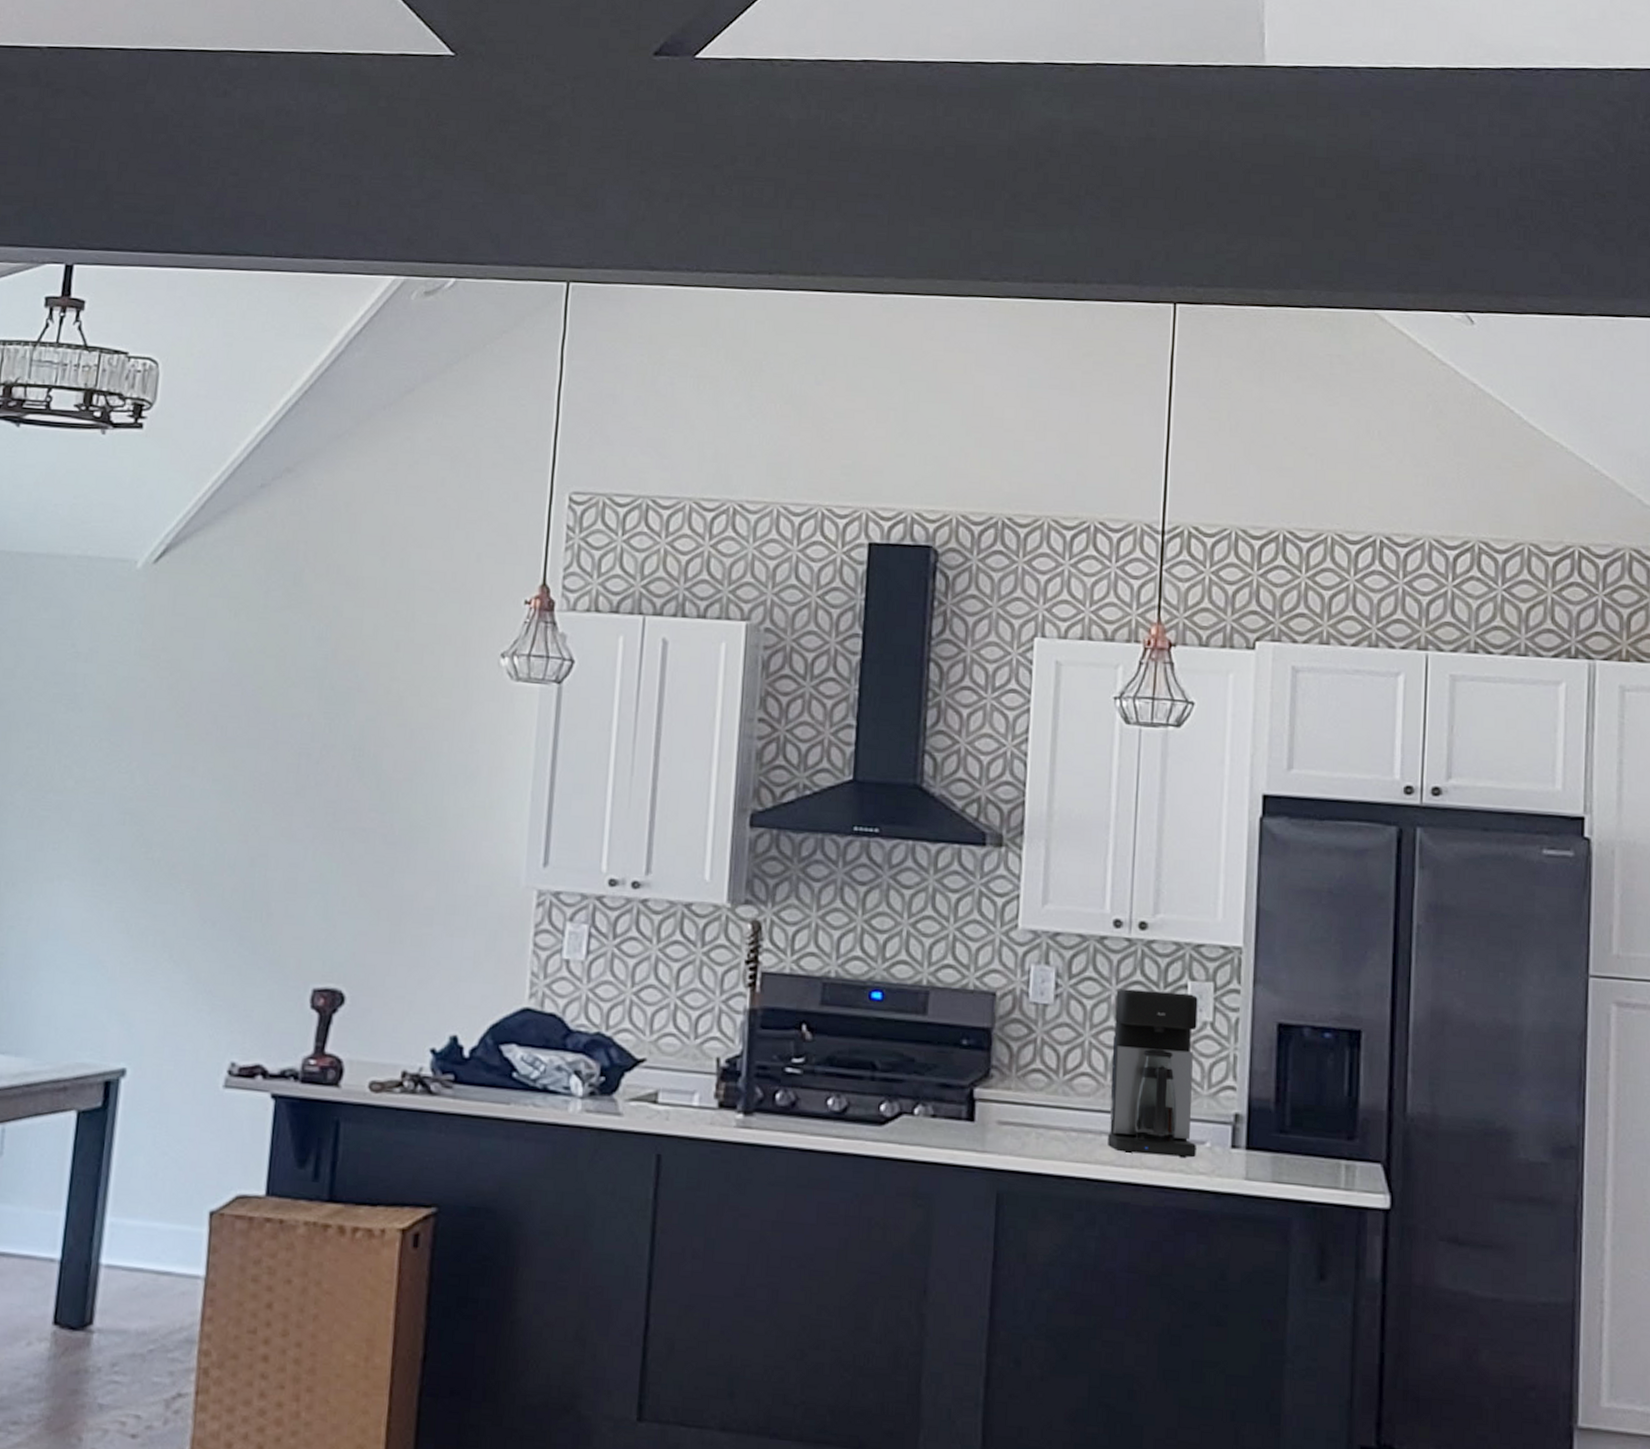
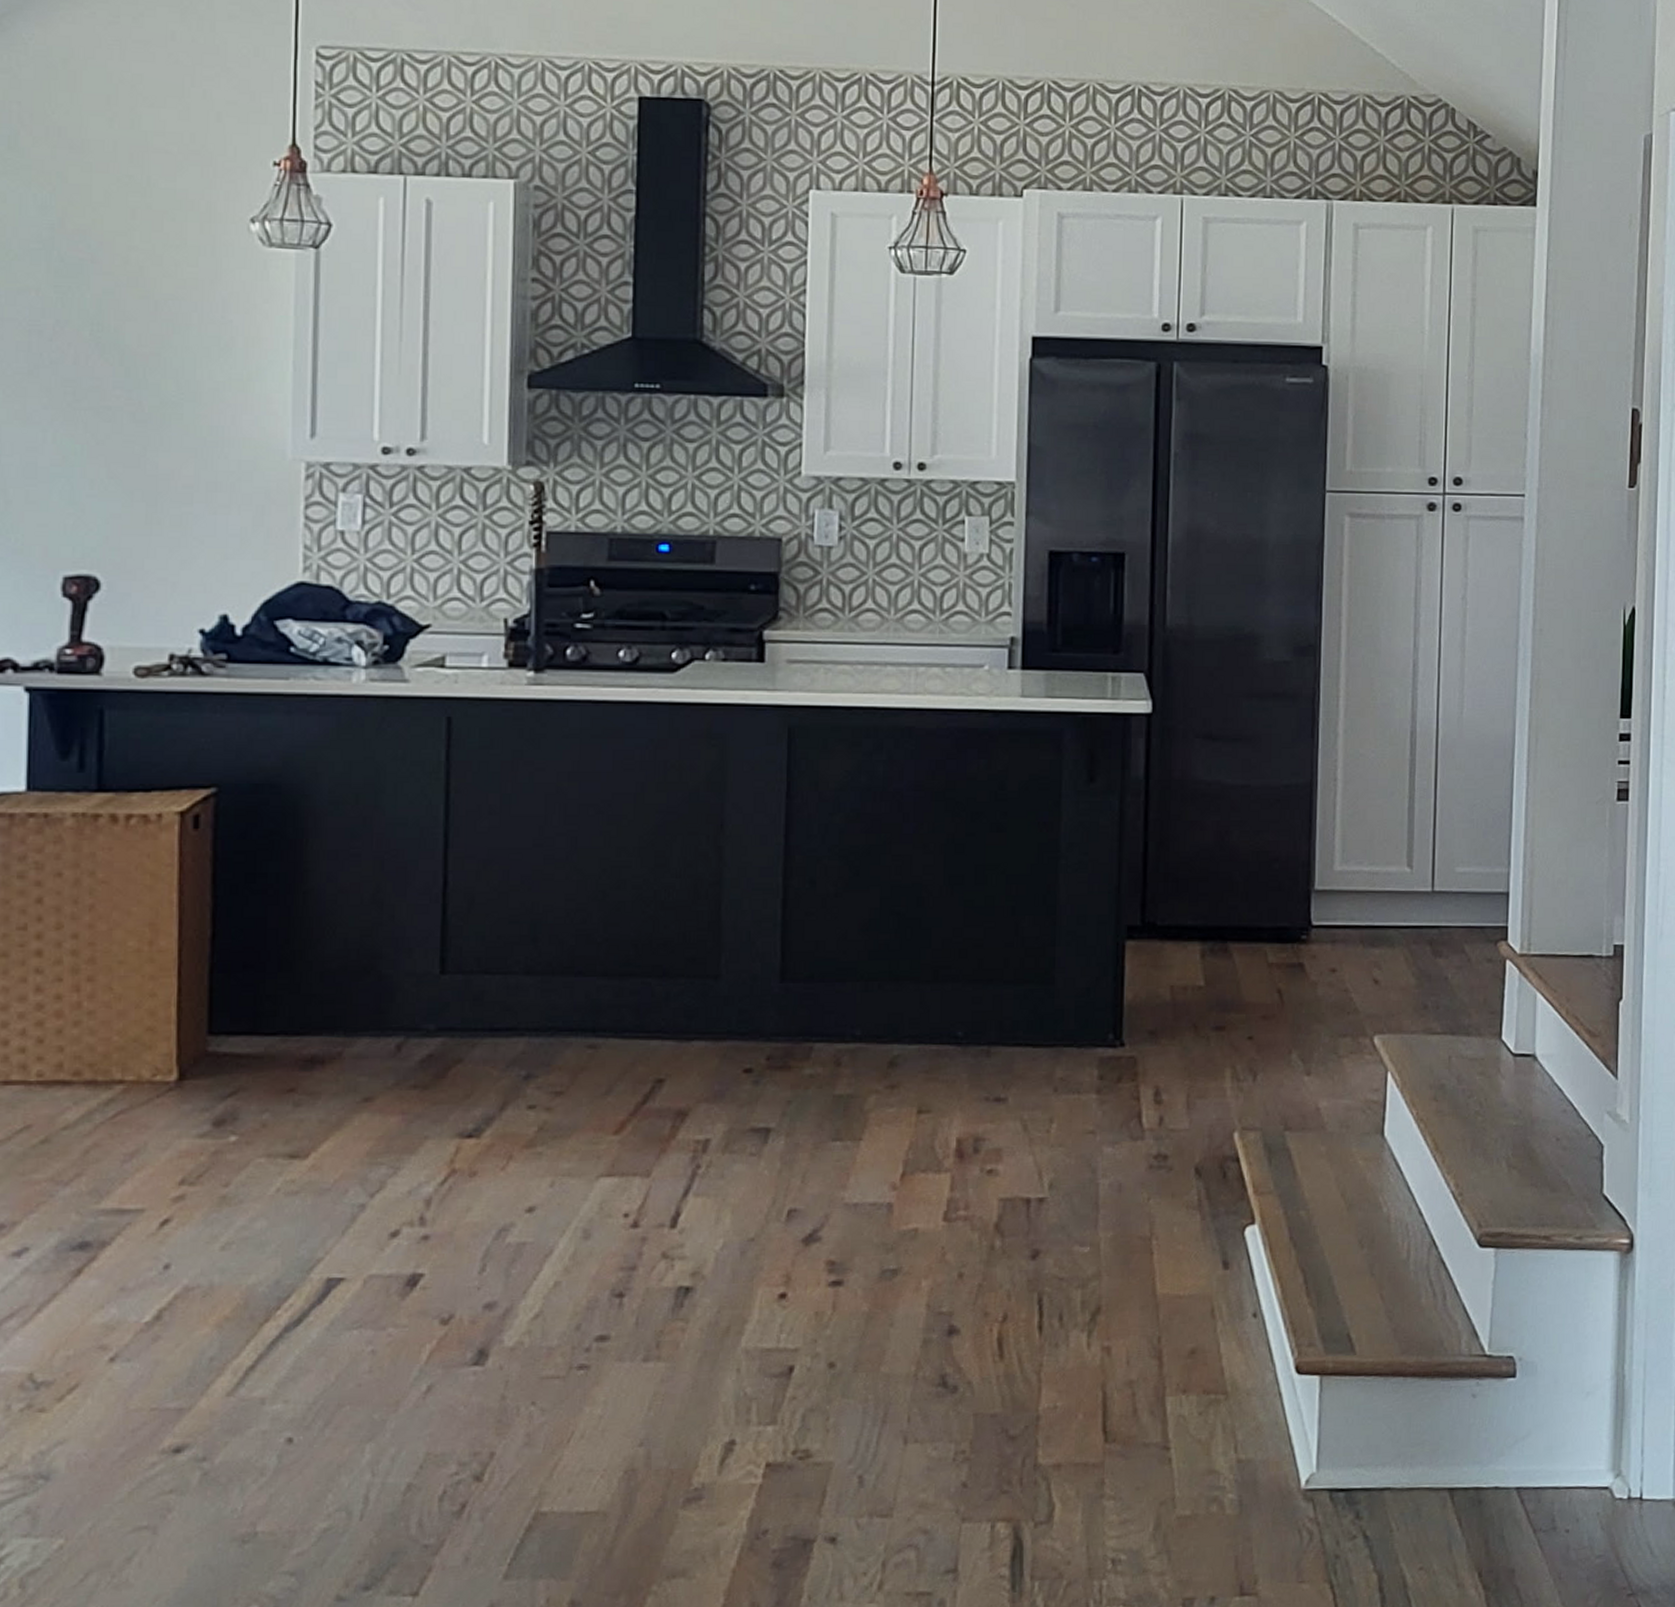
coffee maker: present [1108,988,1198,1159] -> none [893,527,976,682]

